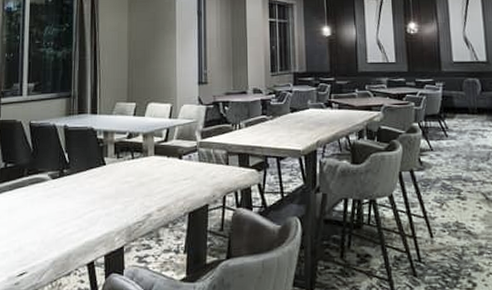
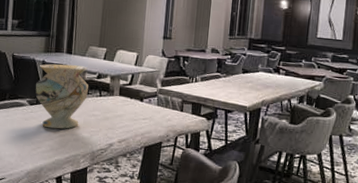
decorative vase: none [58,126,118,204] -> present [35,64,88,129]

